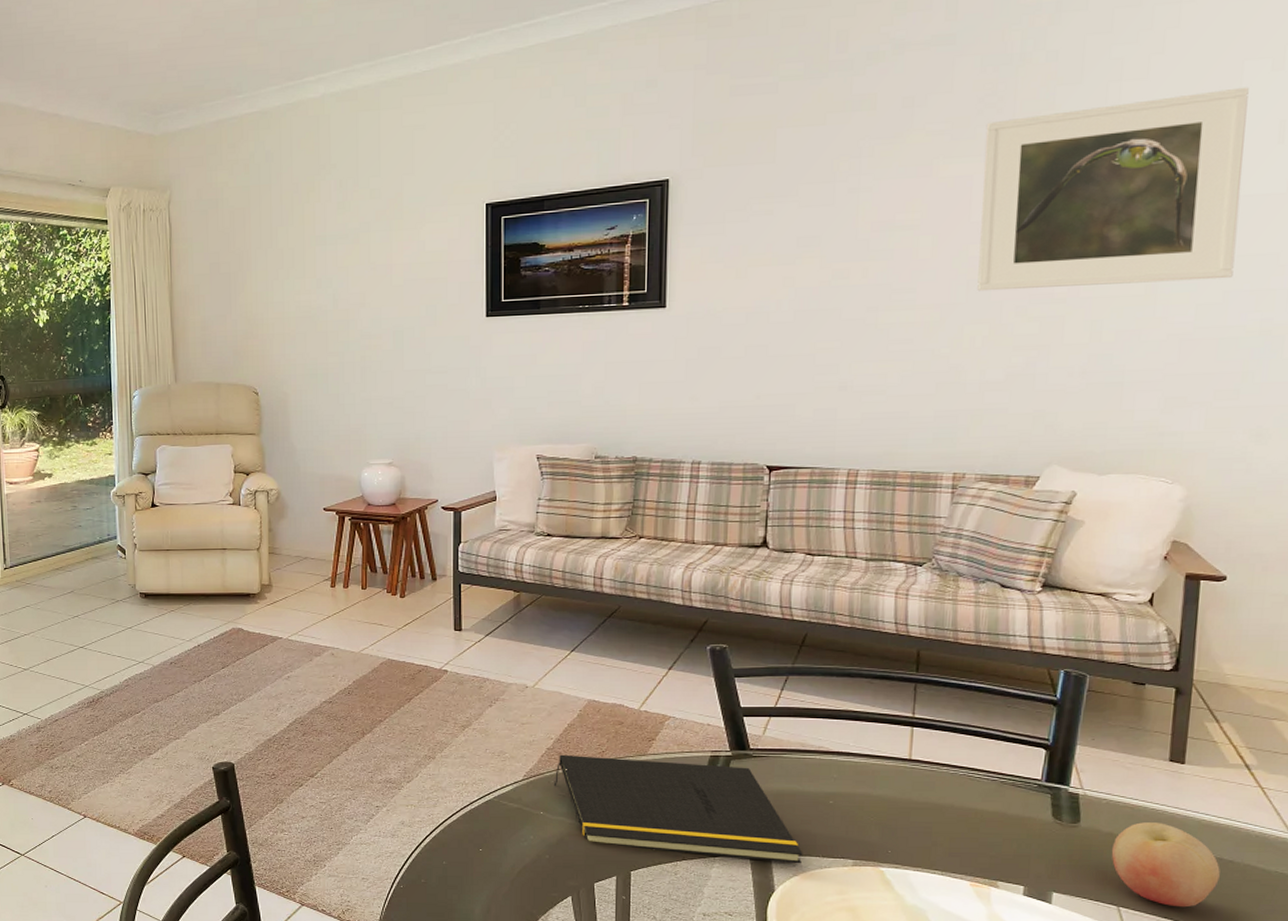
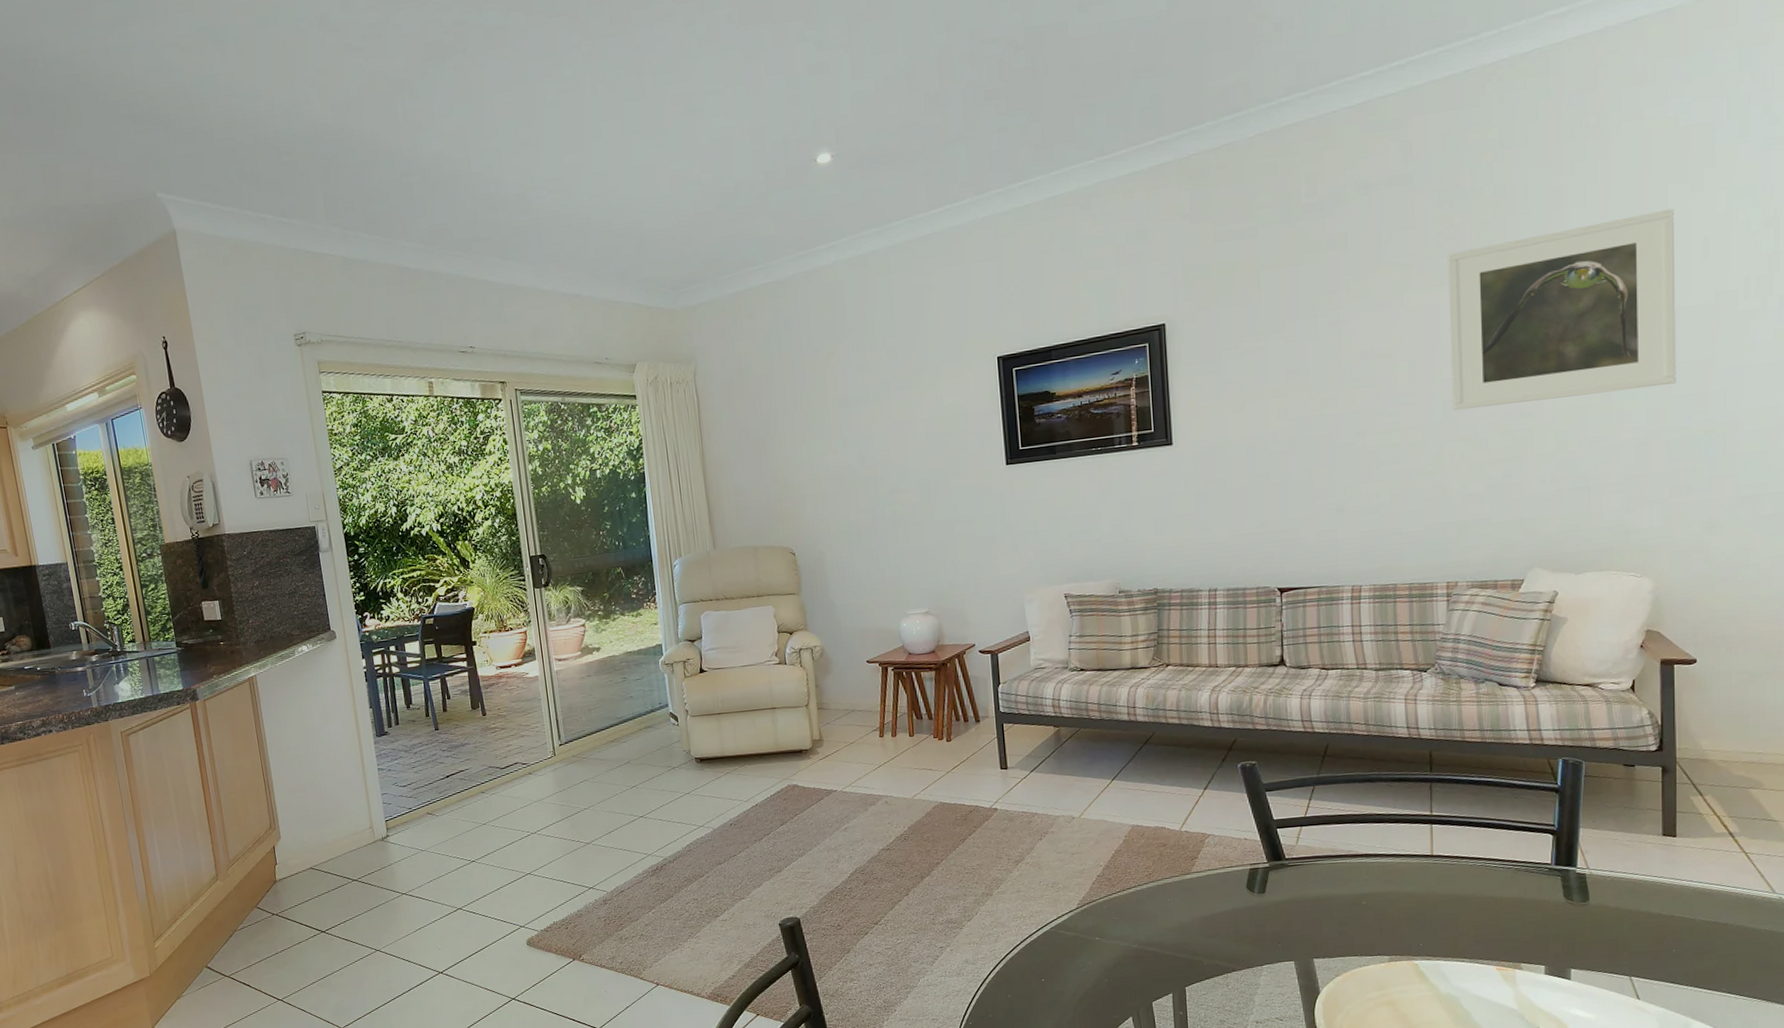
notepad: present [553,754,803,864] -> none [1106,876,1343,965]
fruit: present [1111,822,1220,908] -> none [1619,894,1716,972]

